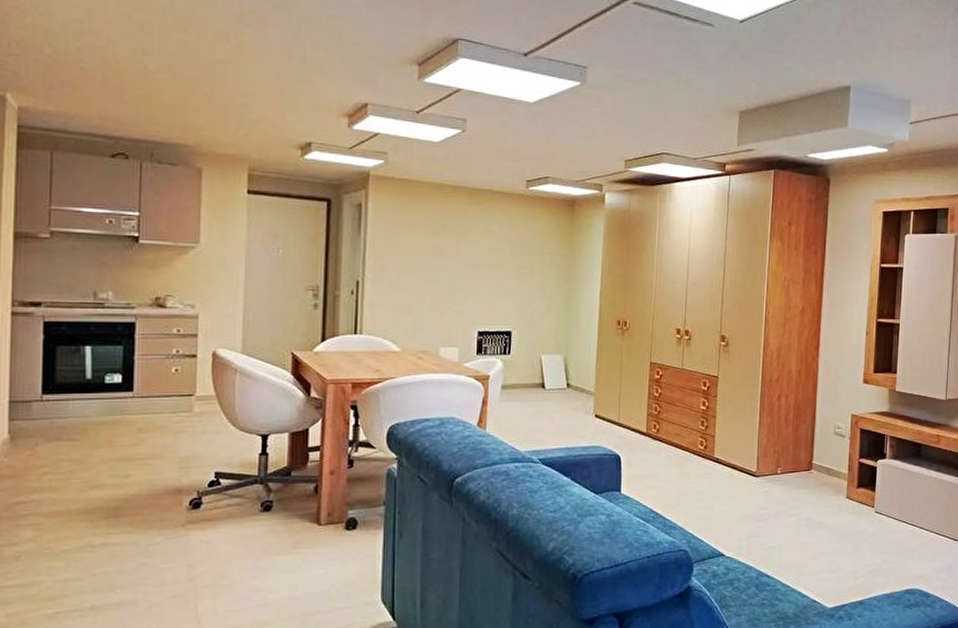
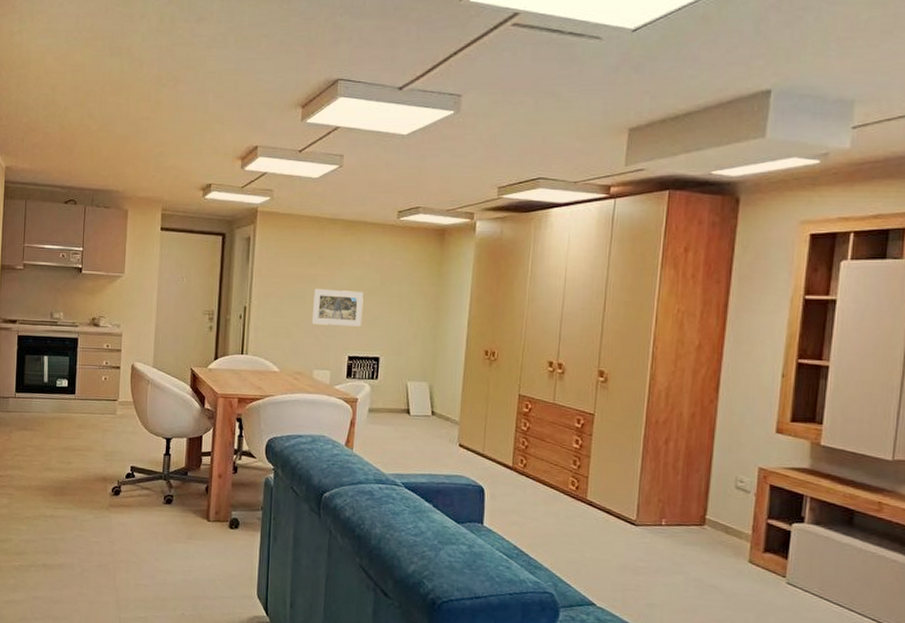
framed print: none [436,260,493,300] -> present [311,288,364,327]

